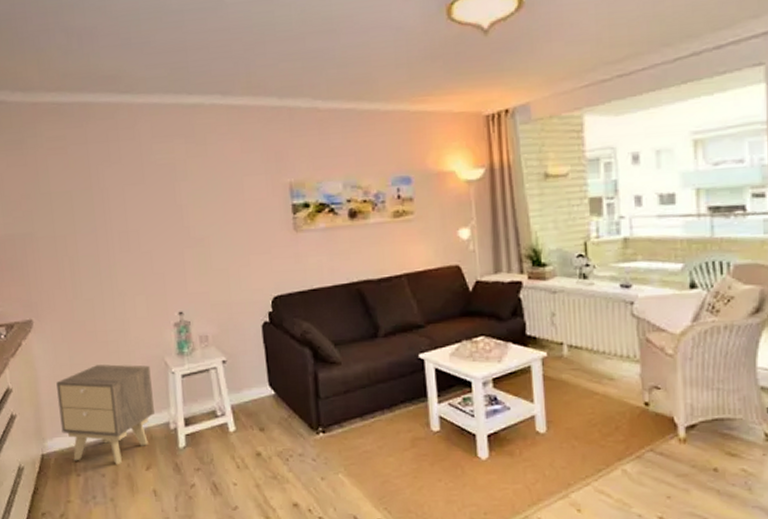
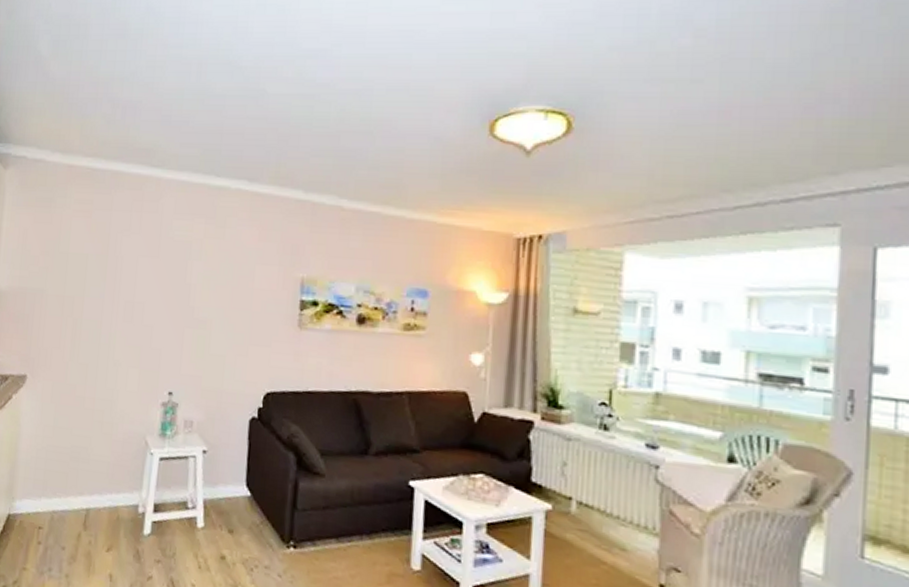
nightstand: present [56,364,154,465] -> none [32,432,130,541]

